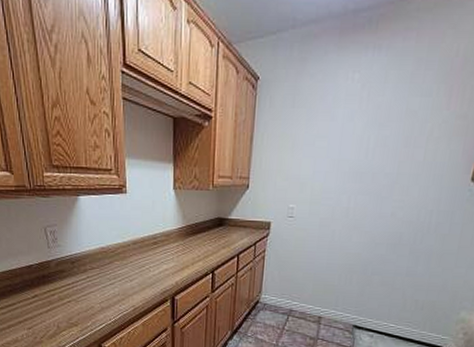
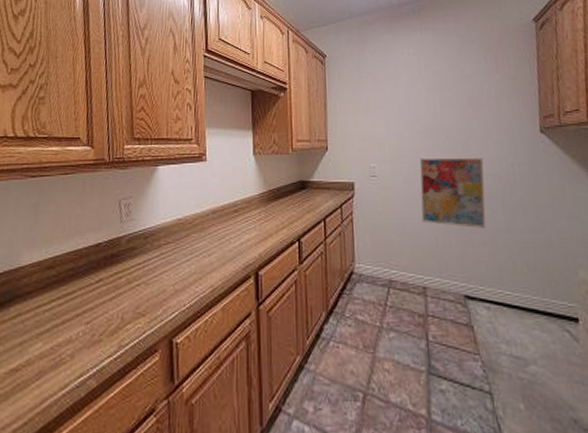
wall art: none [329,201,404,271] -> present [419,157,486,228]

